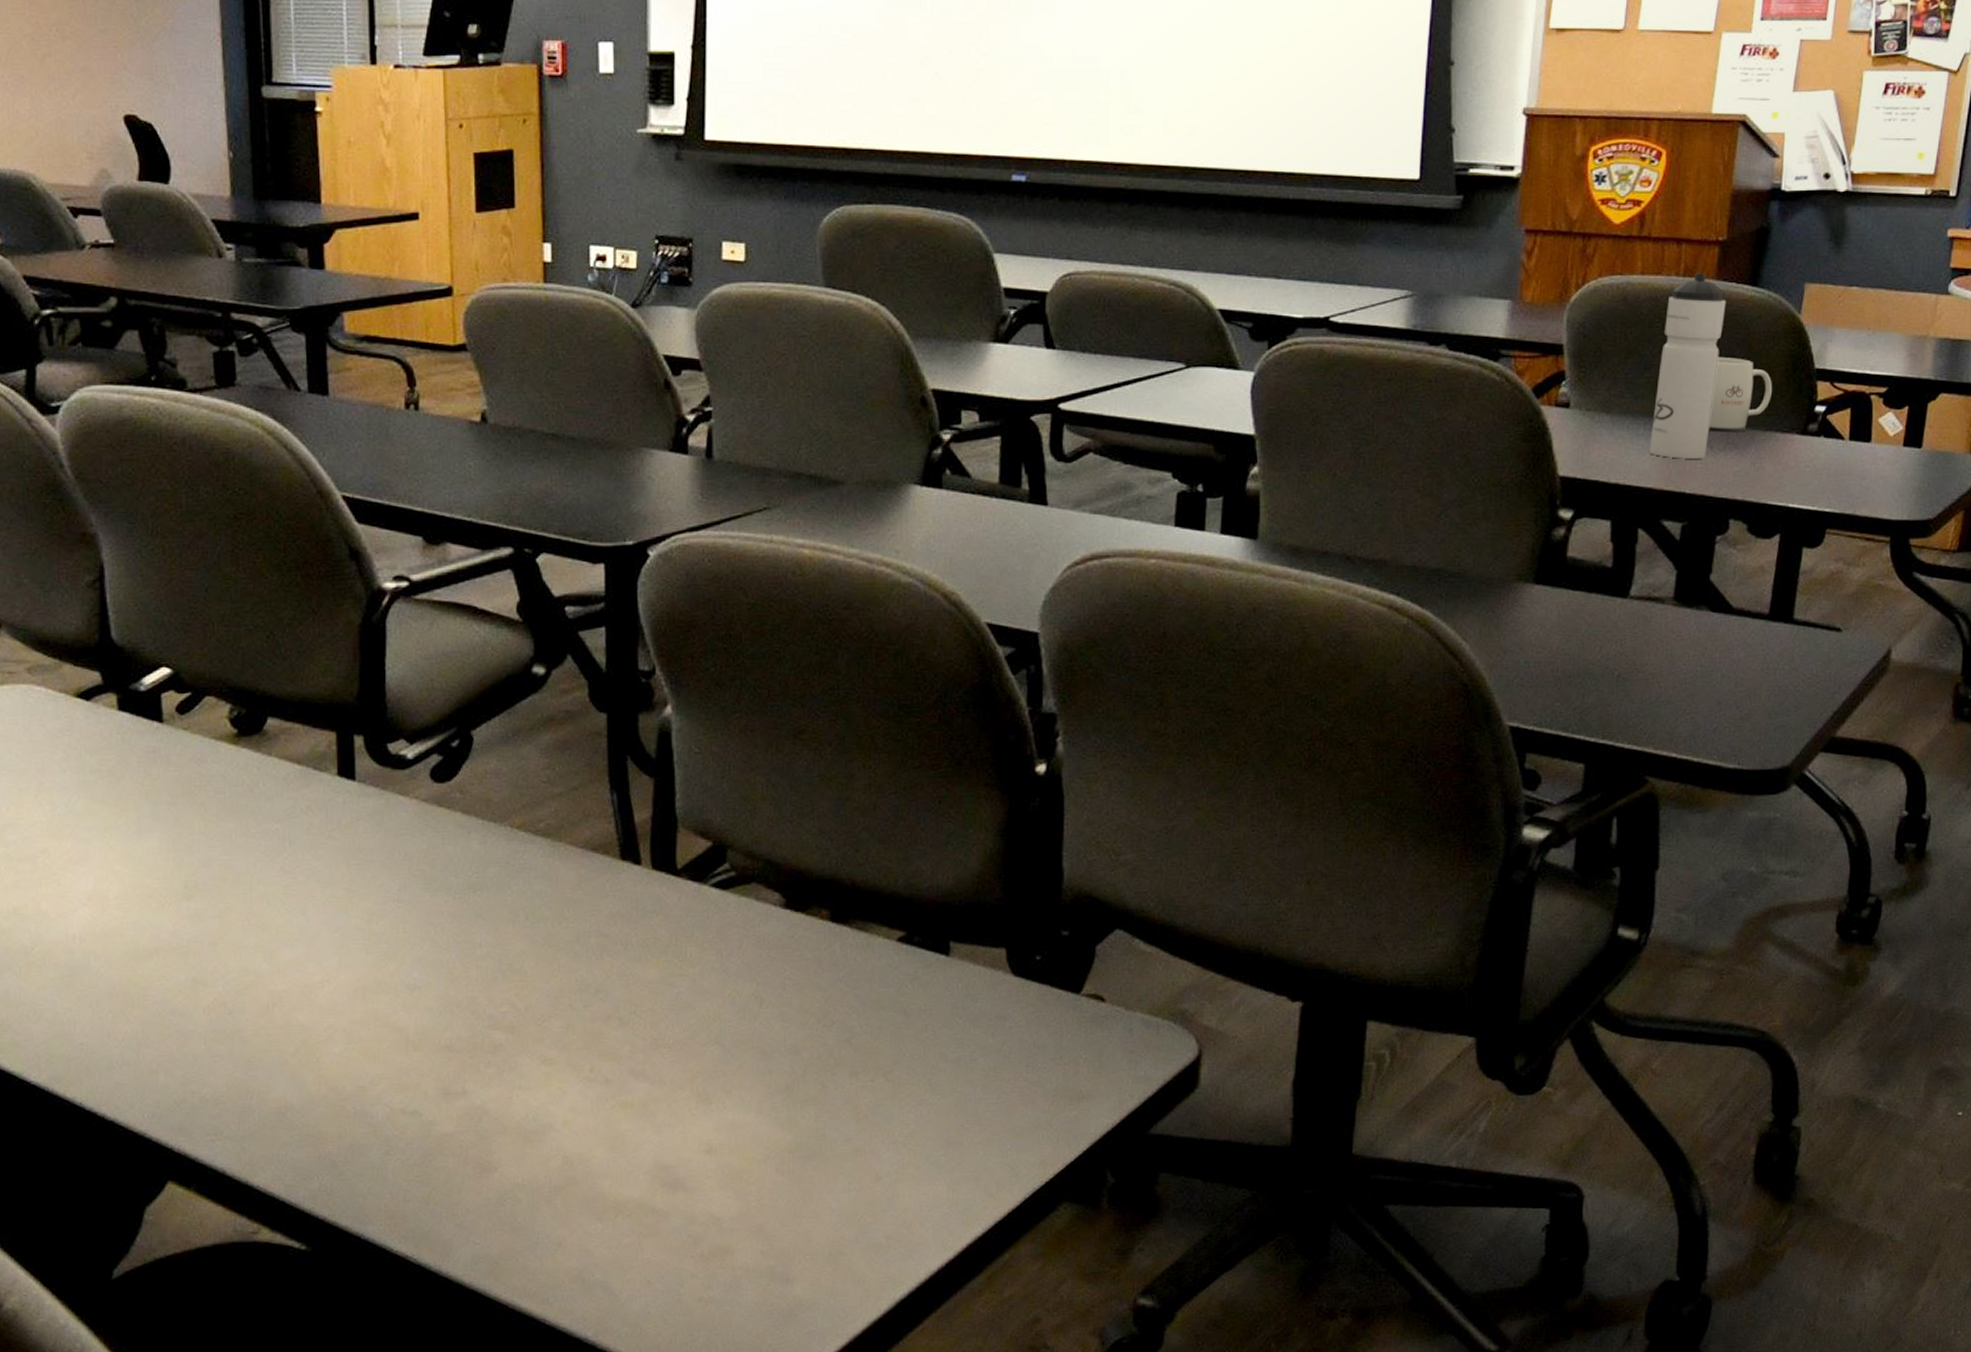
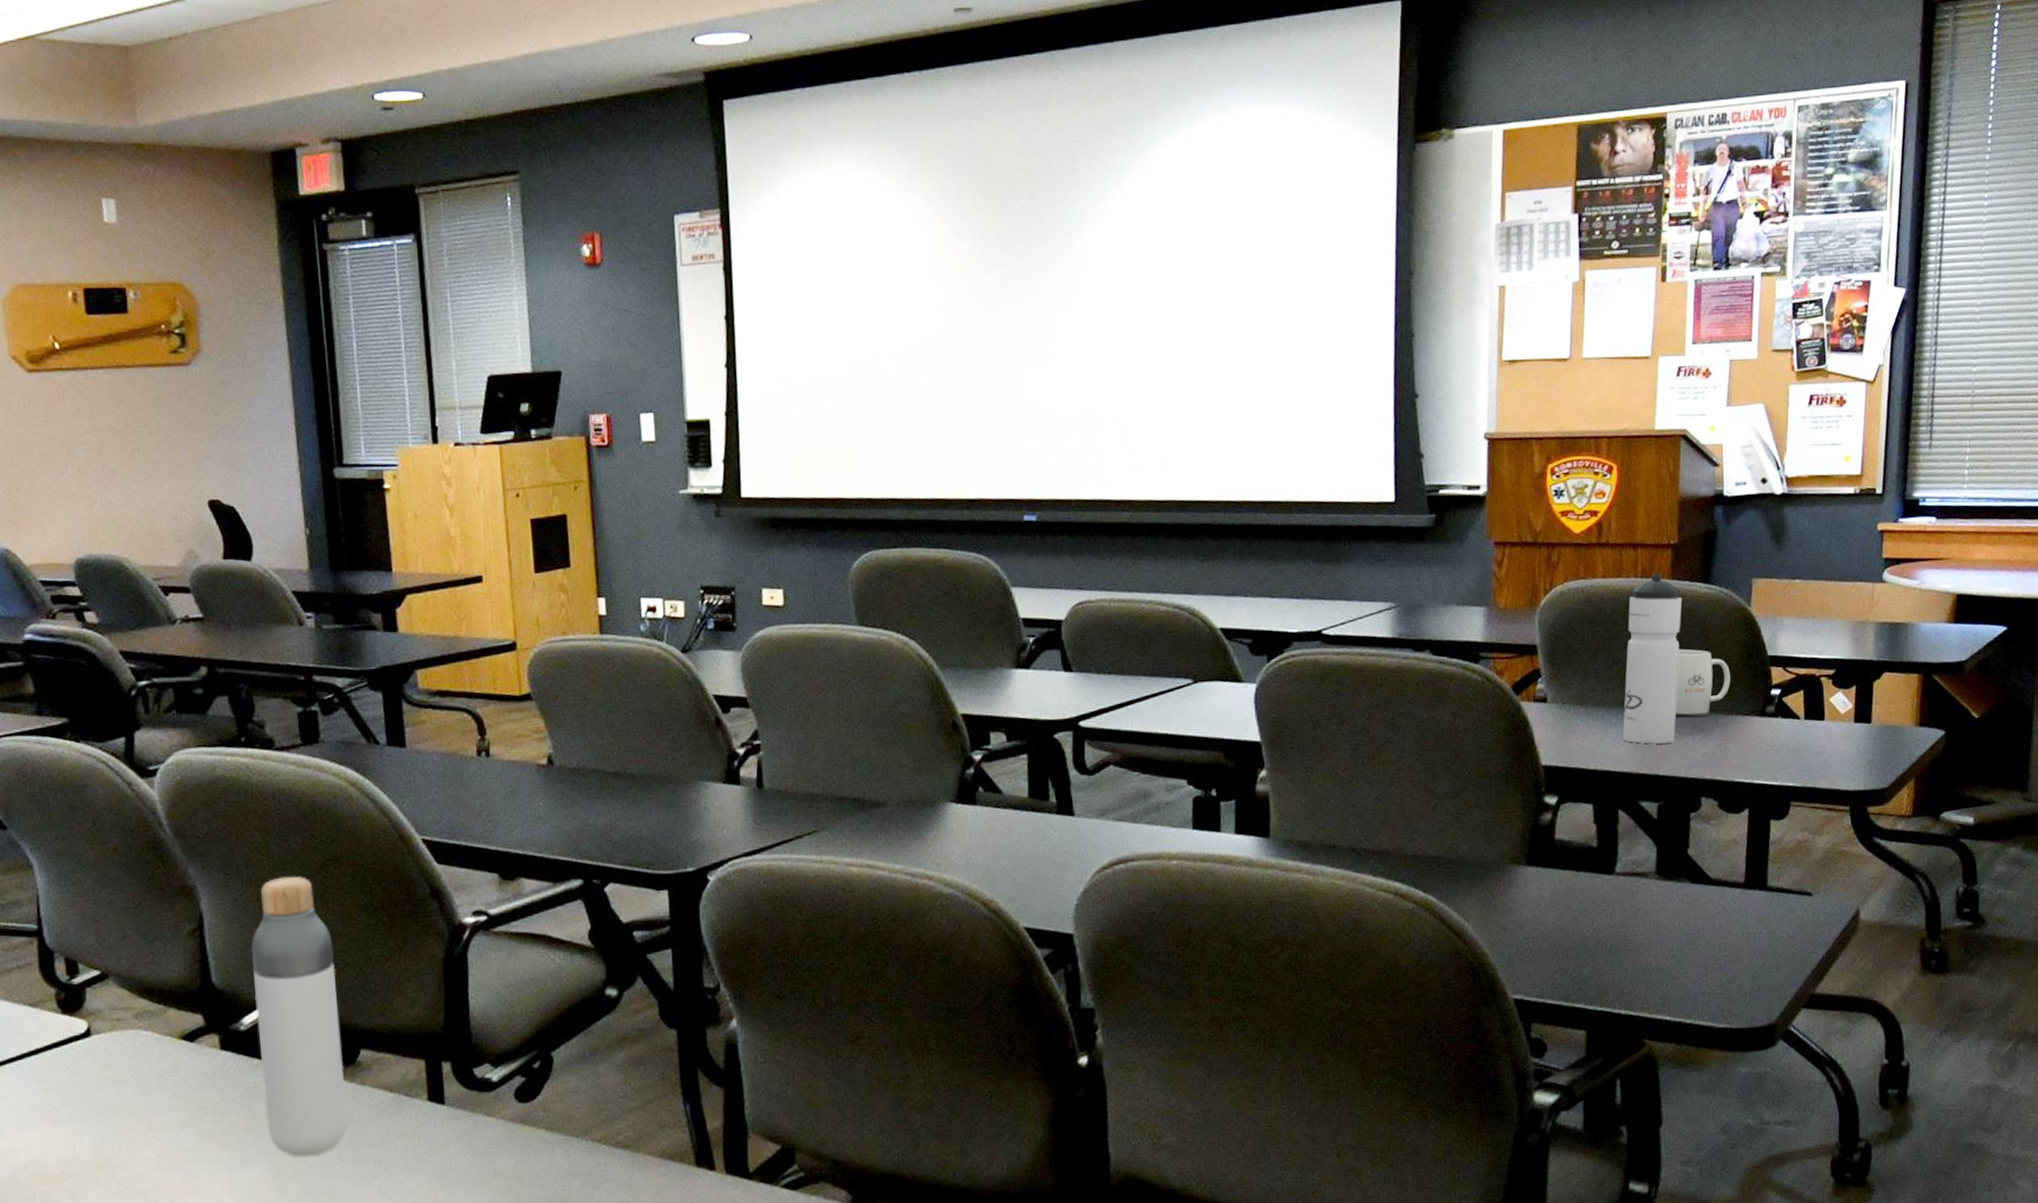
bottle: none [154,528,252,828] -> present [250,876,348,1157]

